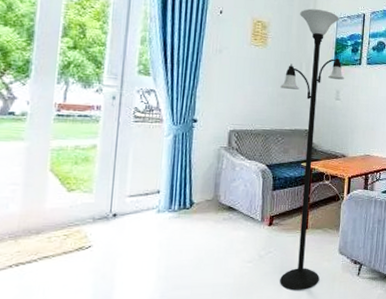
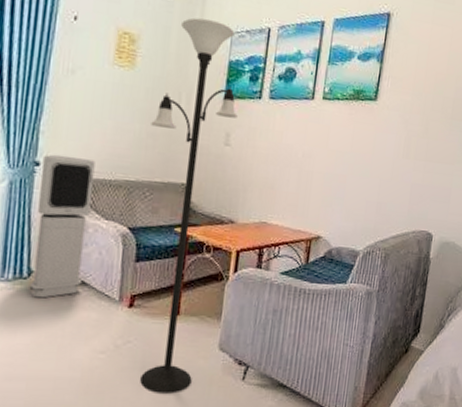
air purifier: none [191,113,240,223] -> present [29,154,96,298]

